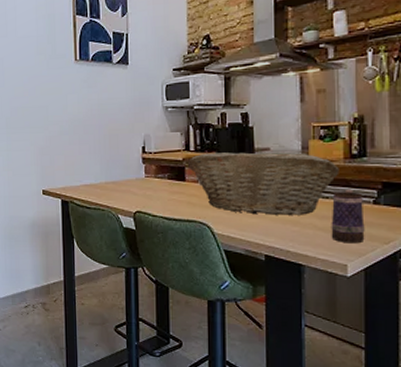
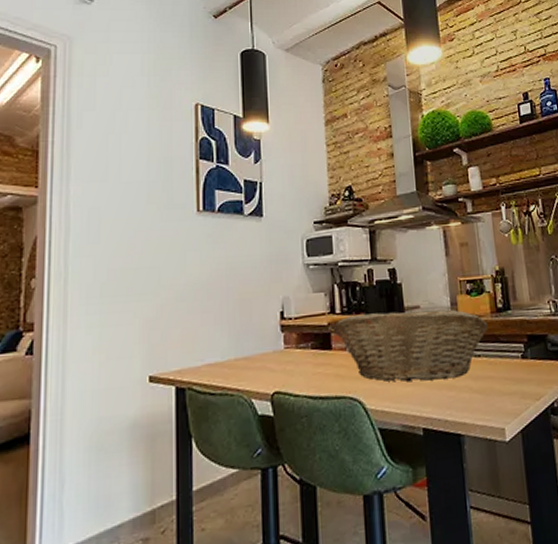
mug: present [331,189,365,244] -> none [484,344,518,404]

